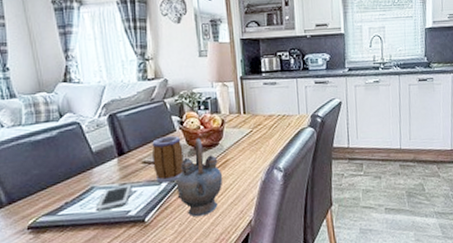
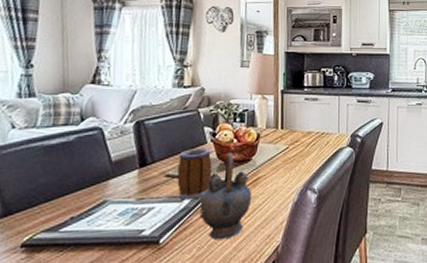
cell phone: present [95,184,132,212] -> none [104,199,151,230]

